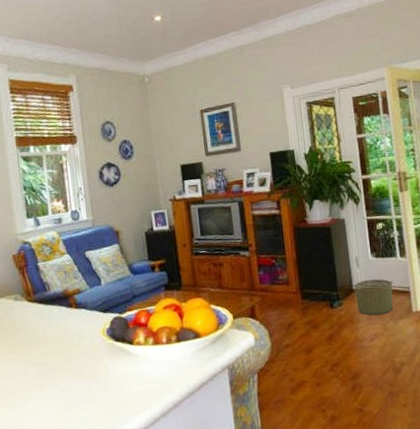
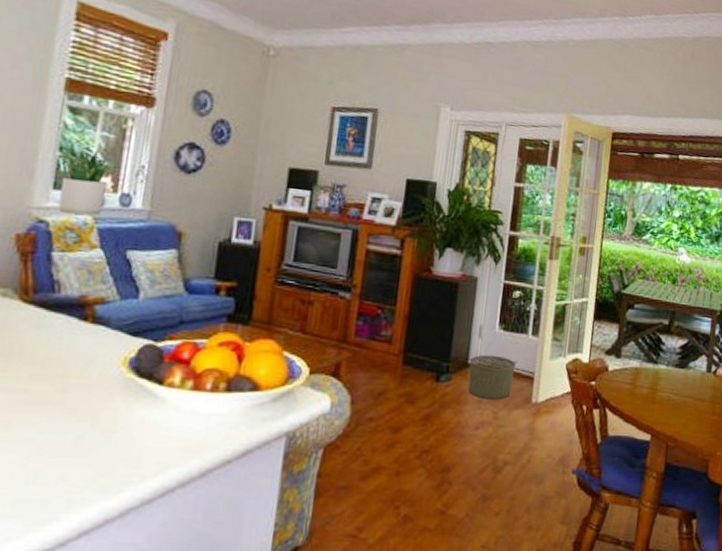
planter: none [30,183,62,234] -> present [59,149,111,216]

